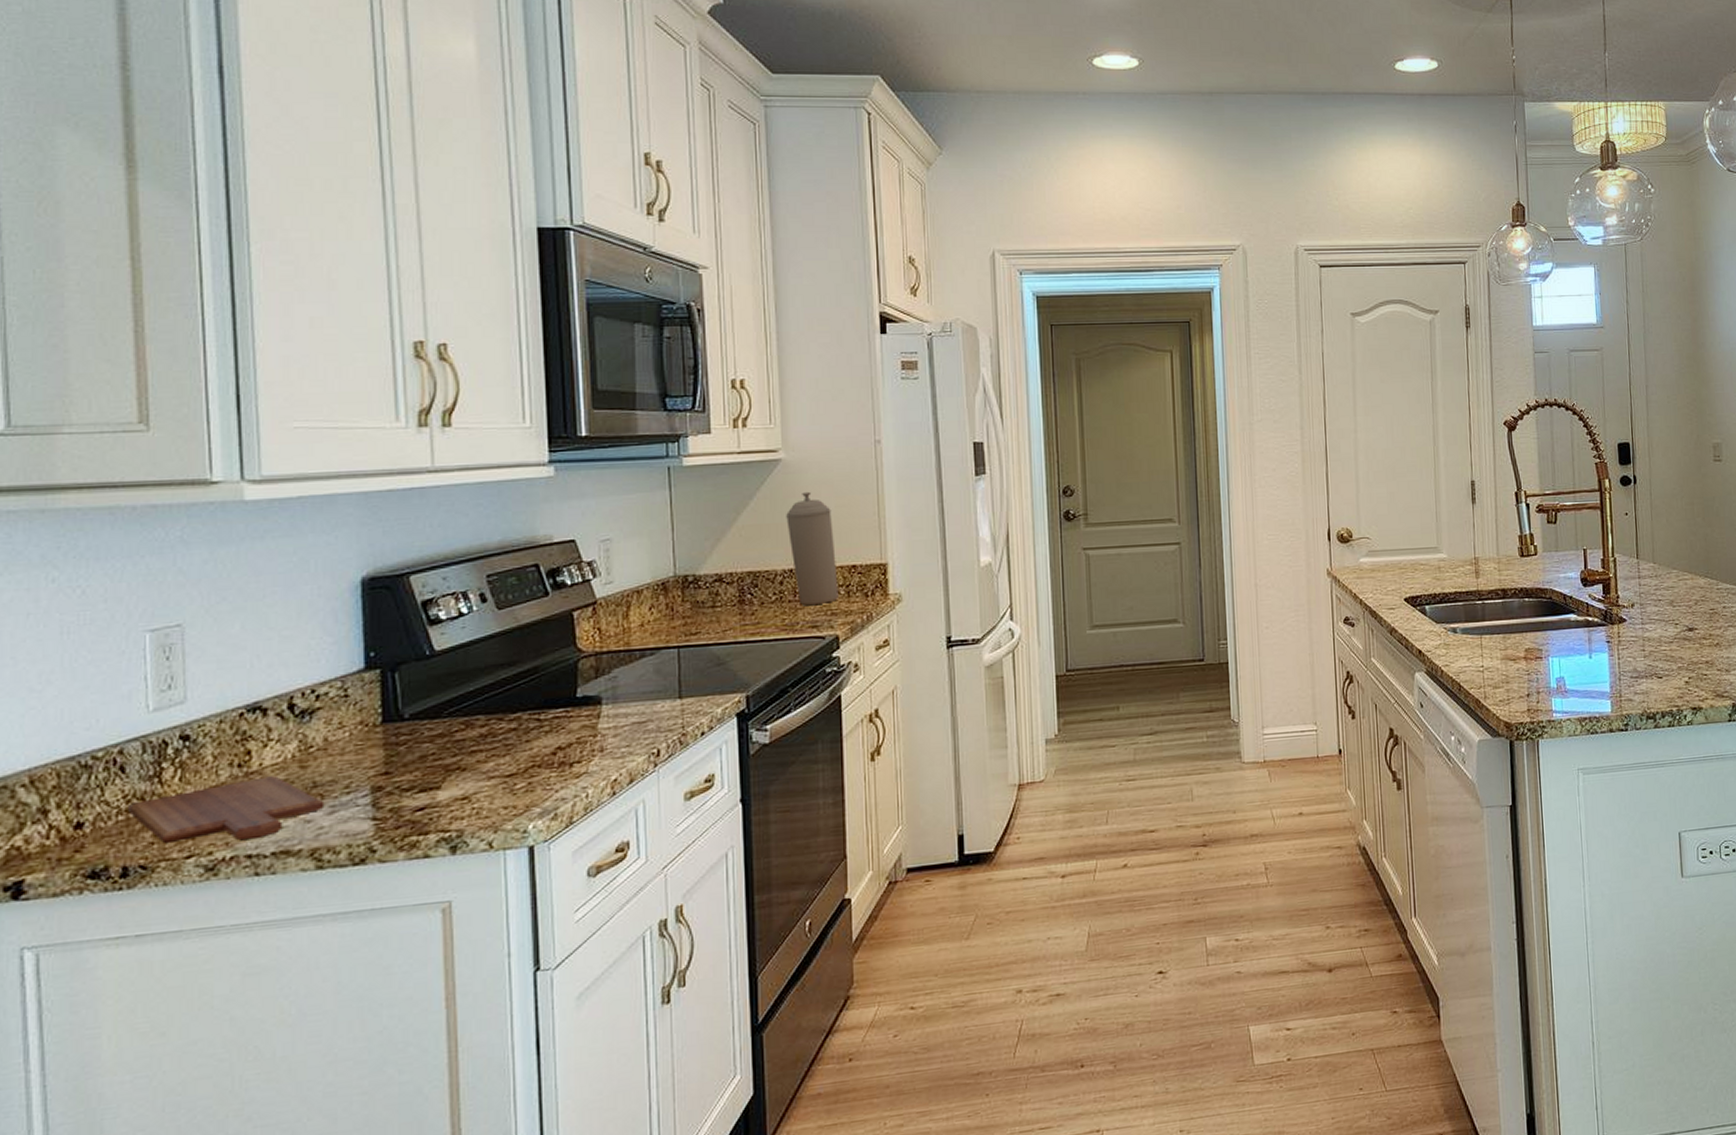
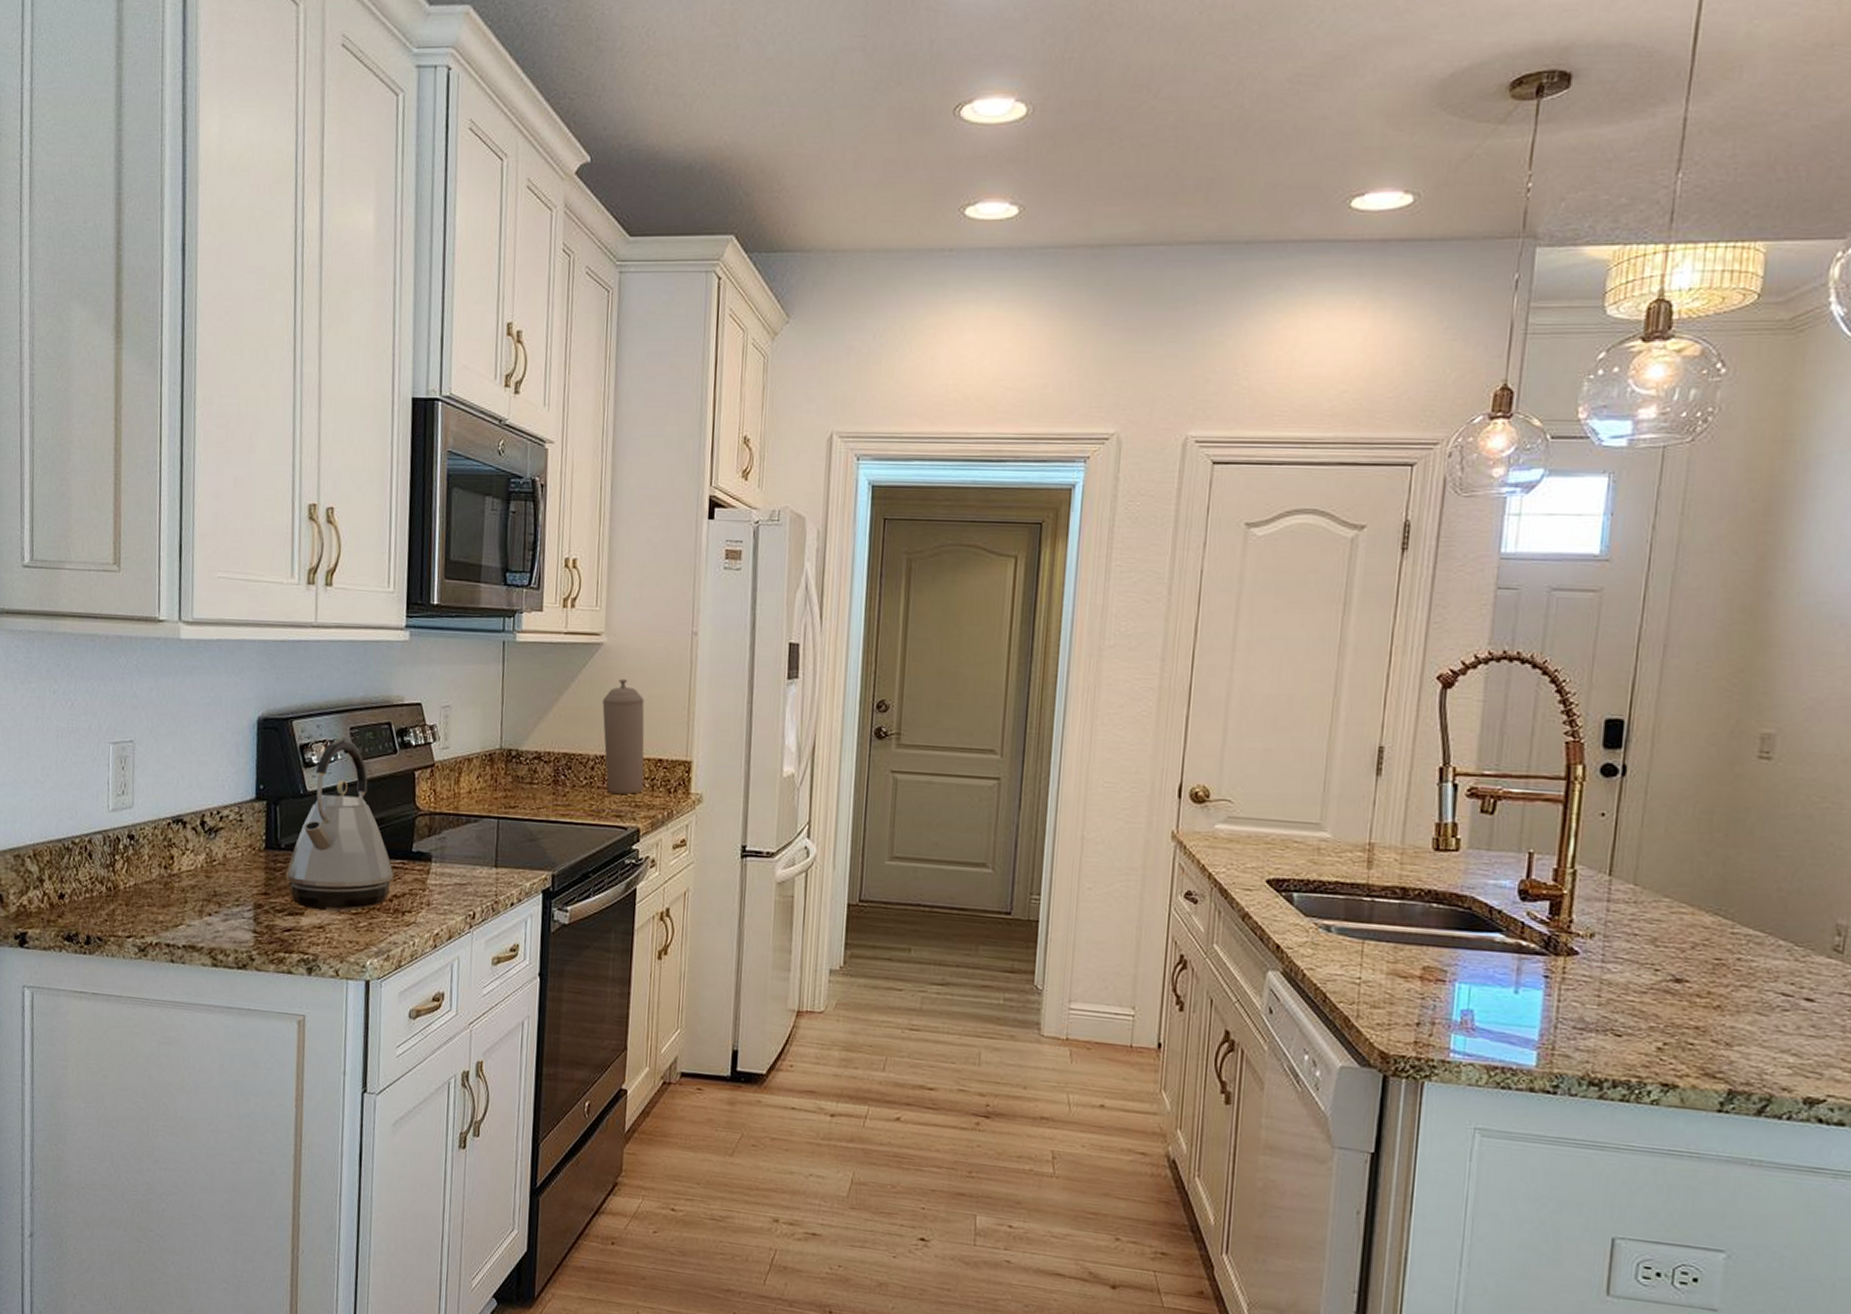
cutting board: present [128,776,325,843] -> none [92,880,221,931]
kettle: none [412,588,556,781] -> present [285,739,394,911]

